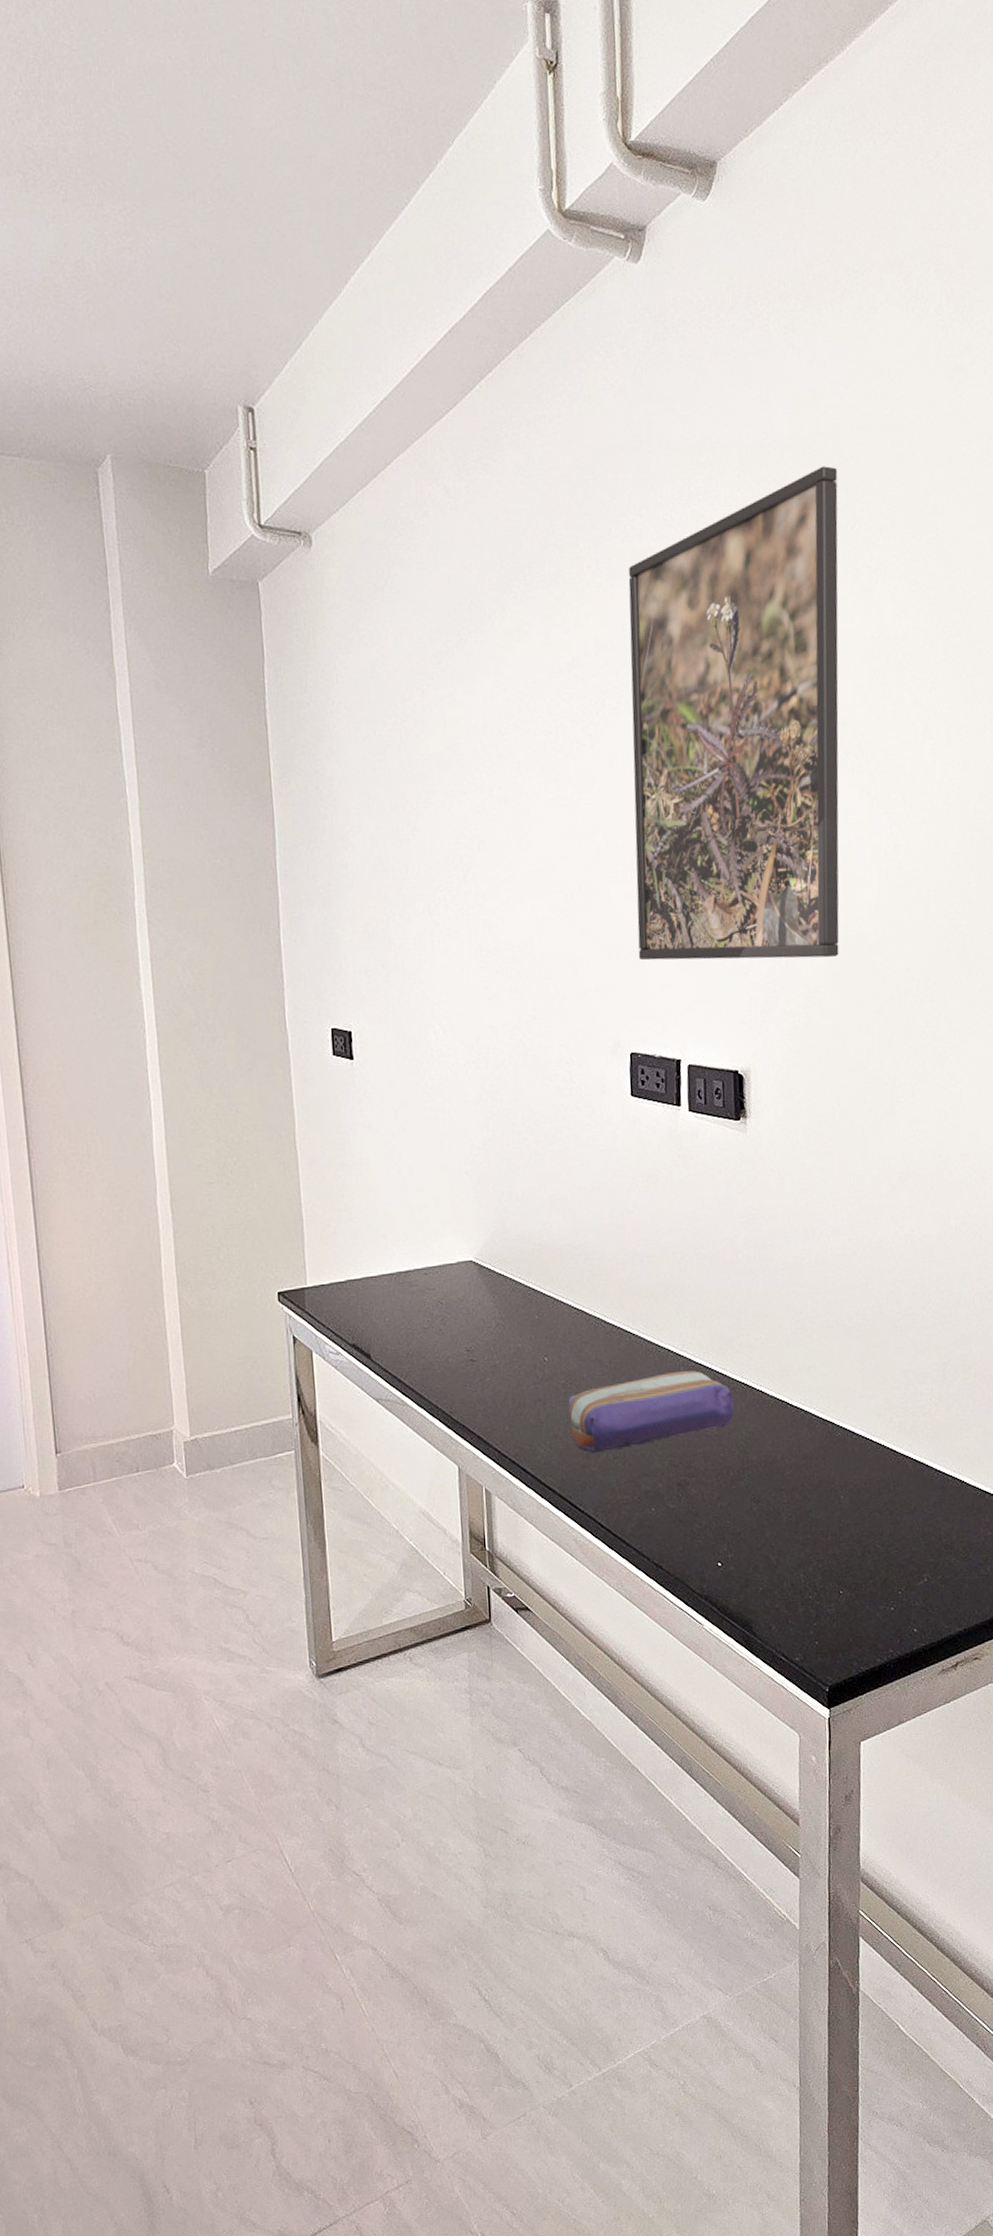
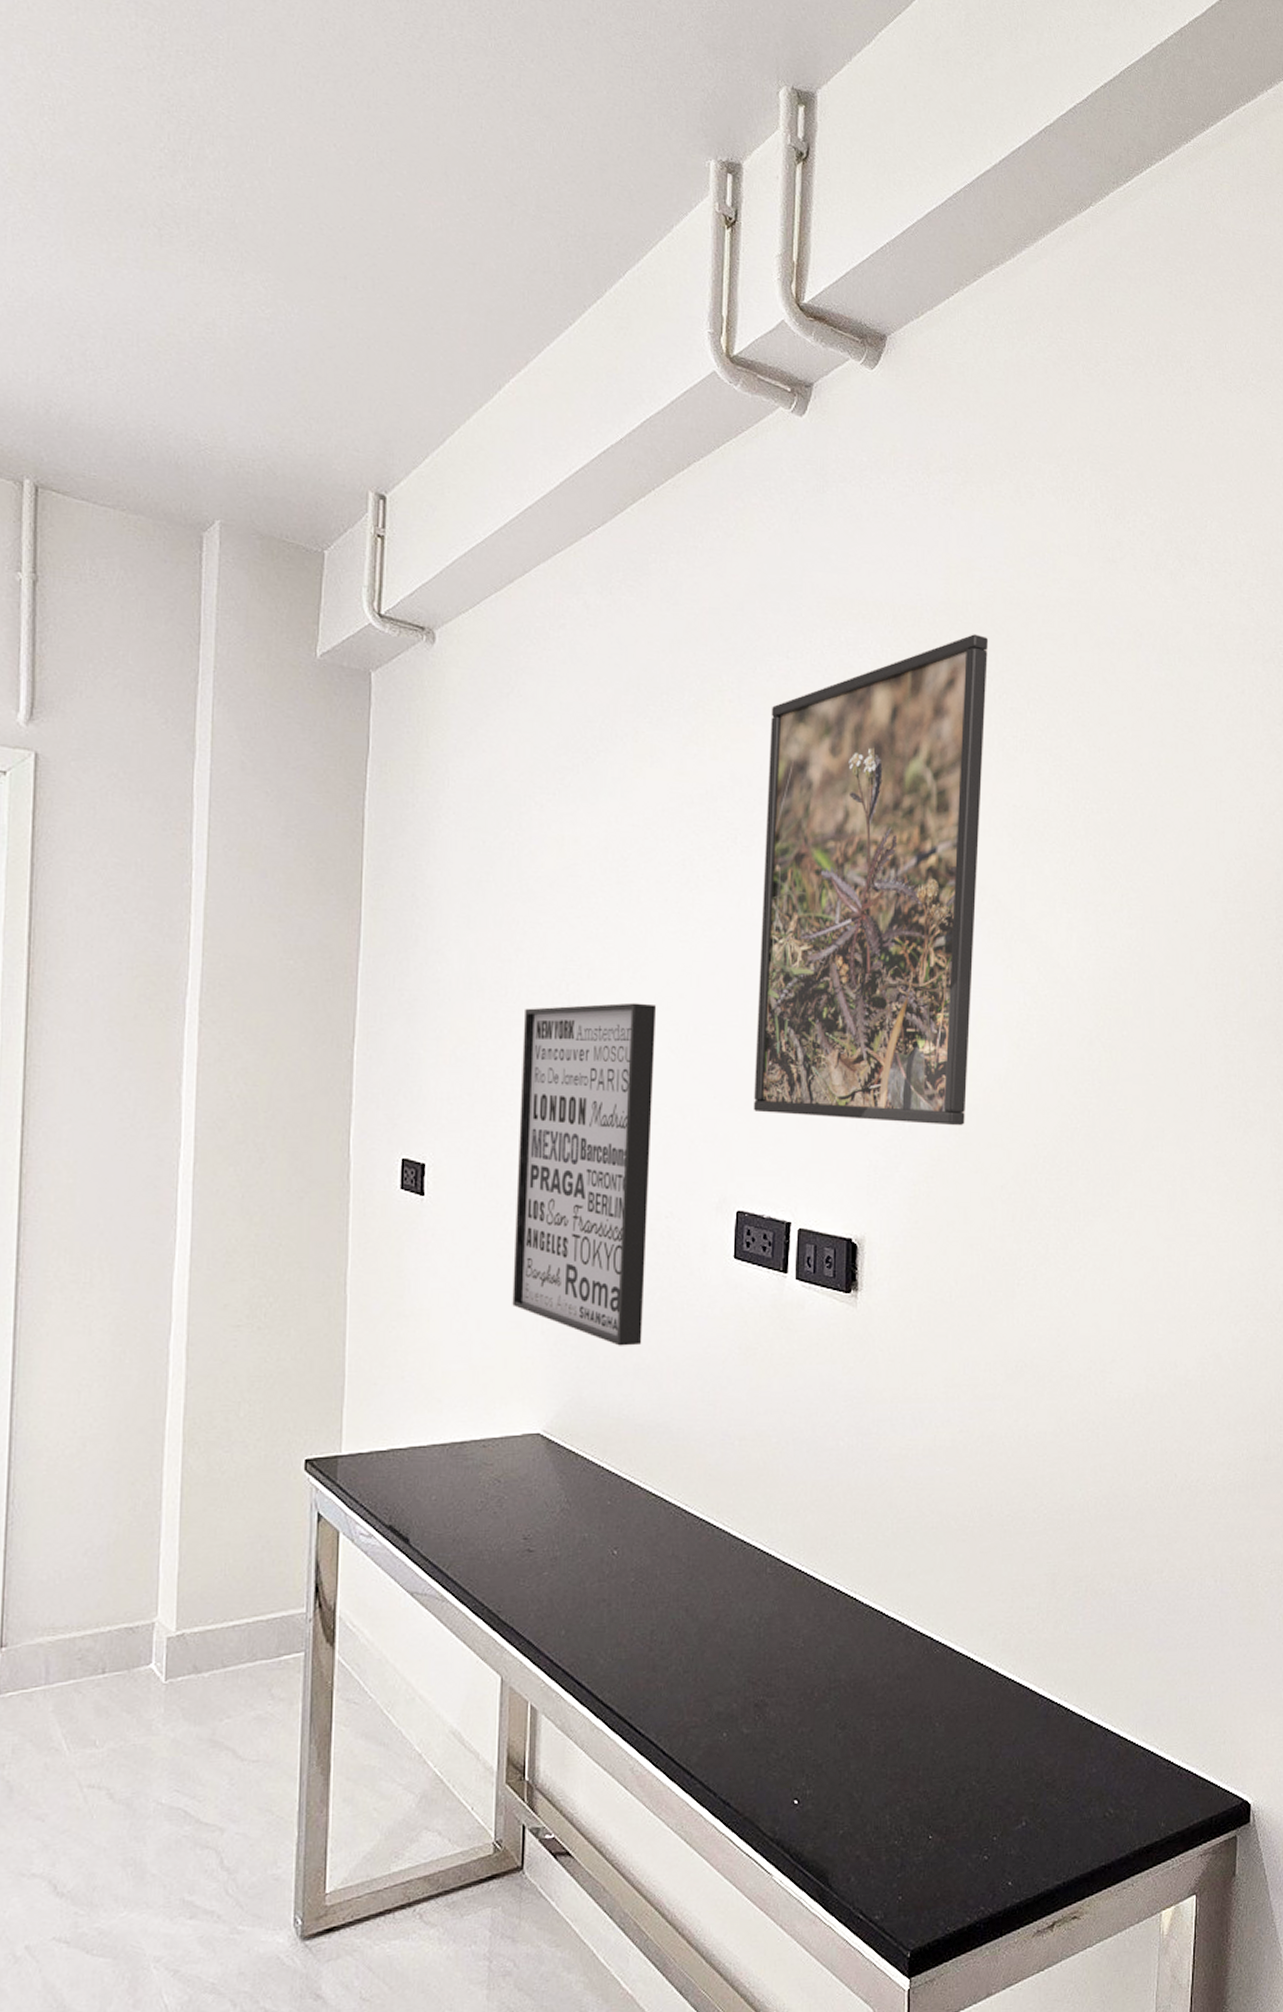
wall art: none [425,868,555,1181] -> present [512,1002,657,1346]
pencil case: present [568,1370,734,1453] -> none [636,1572,824,1666]

